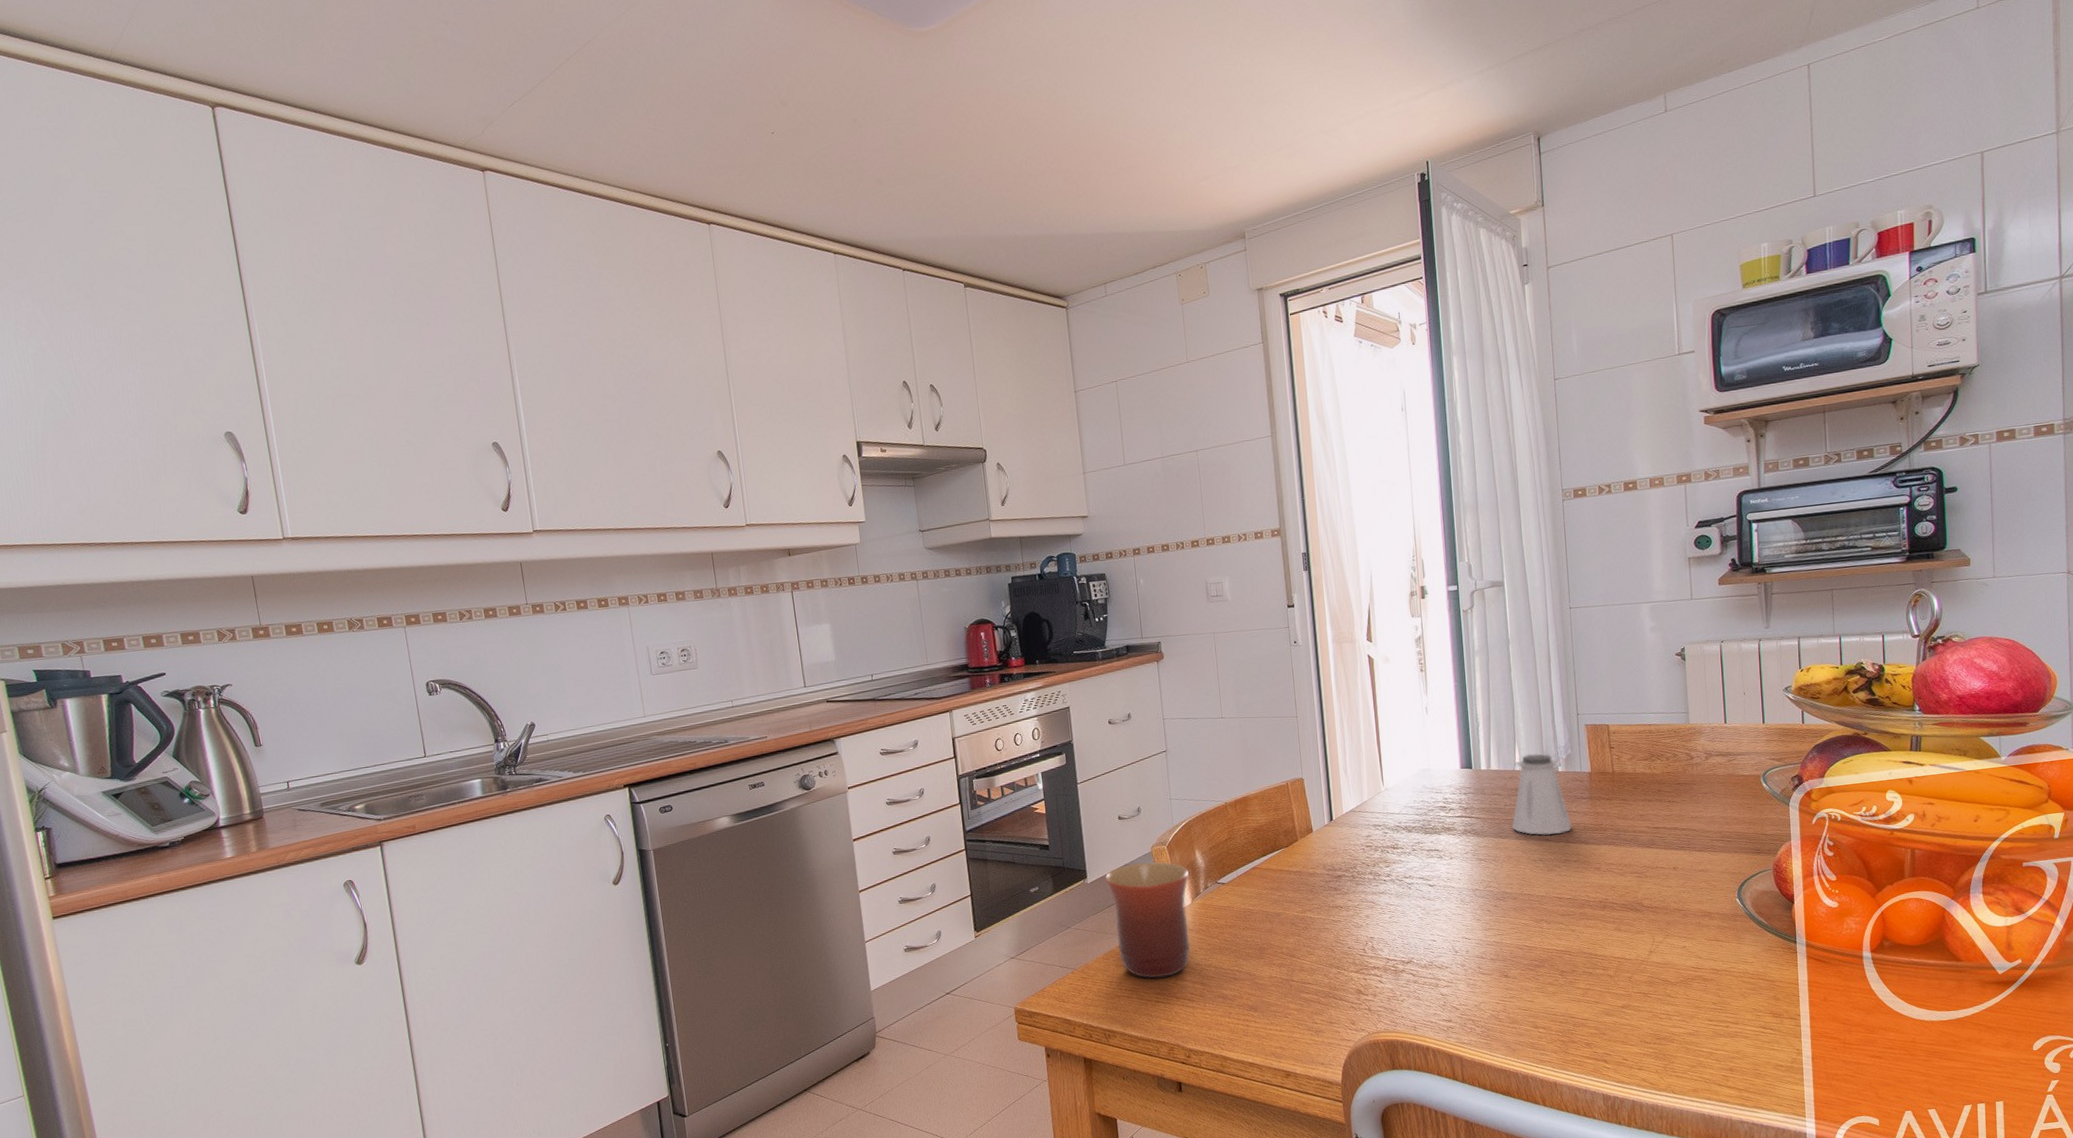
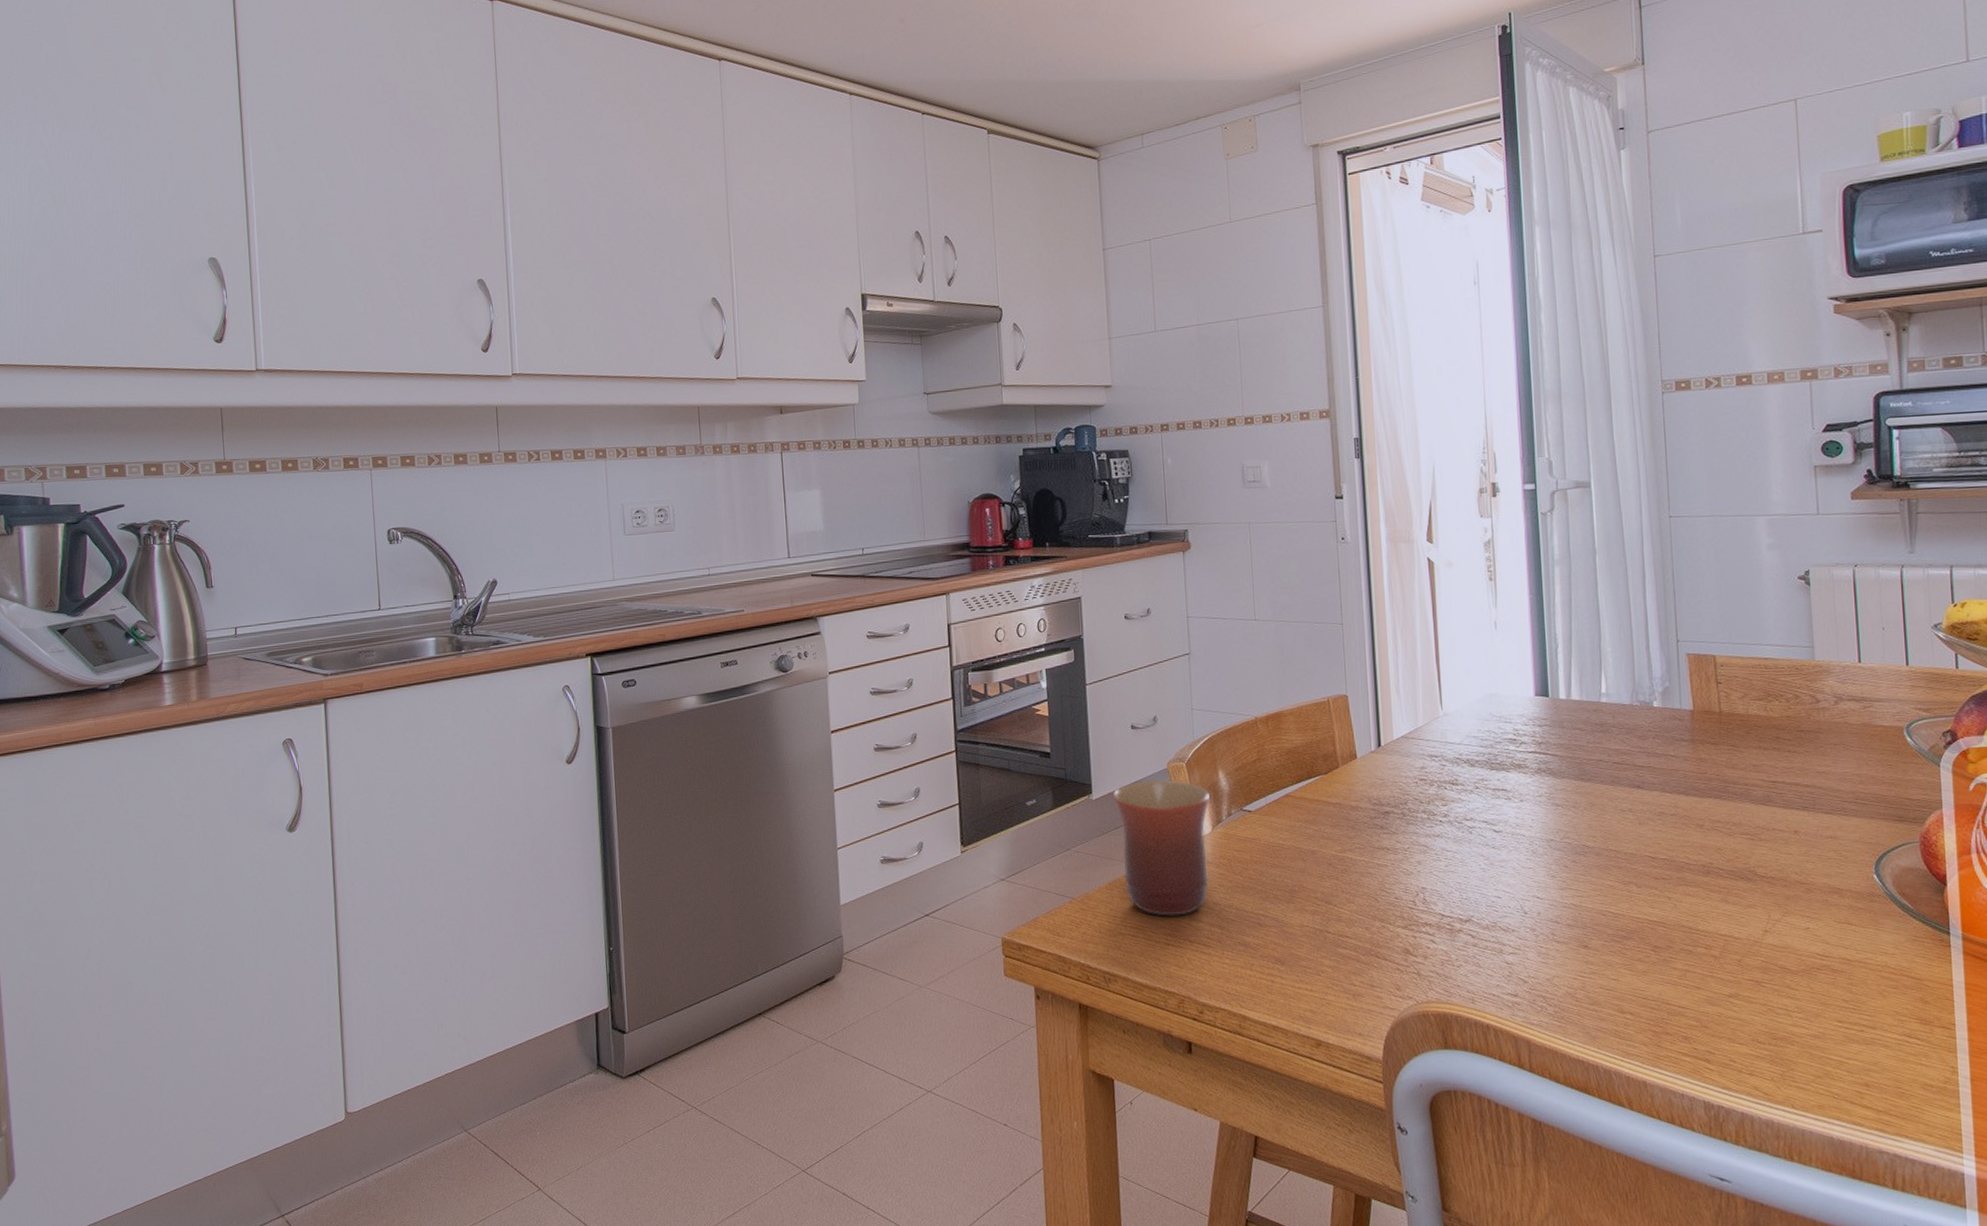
saltshaker: present [1512,753,1572,836] -> none [1595,683,1670,782]

